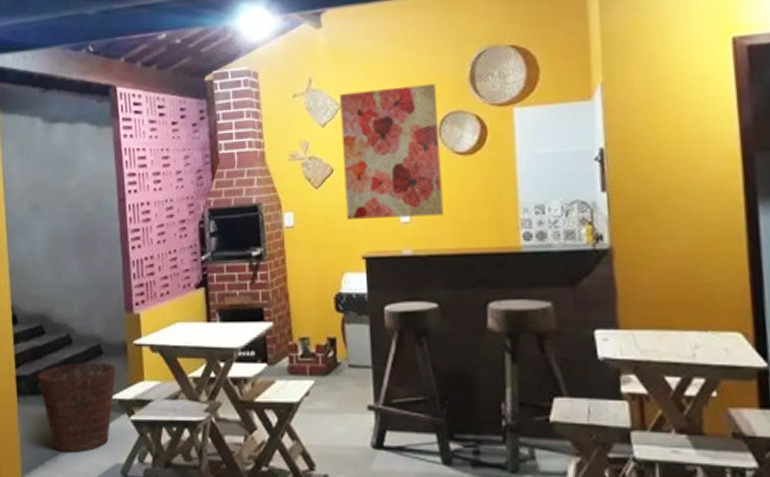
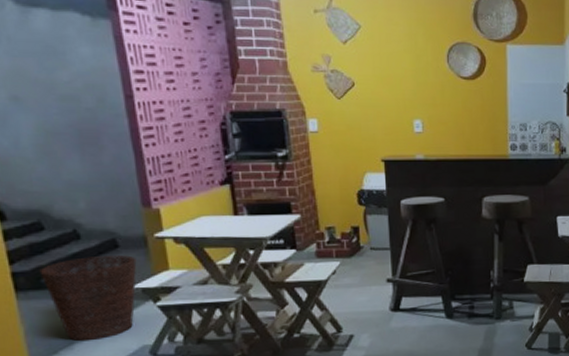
wall art: present [340,84,444,219] -> none [360,14,450,128]

